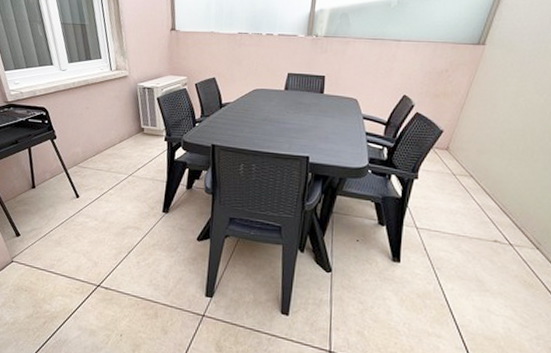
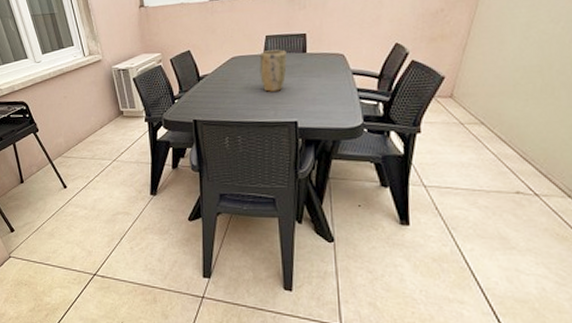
plant pot: none [279,87,305,126] -> present [259,49,287,92]

